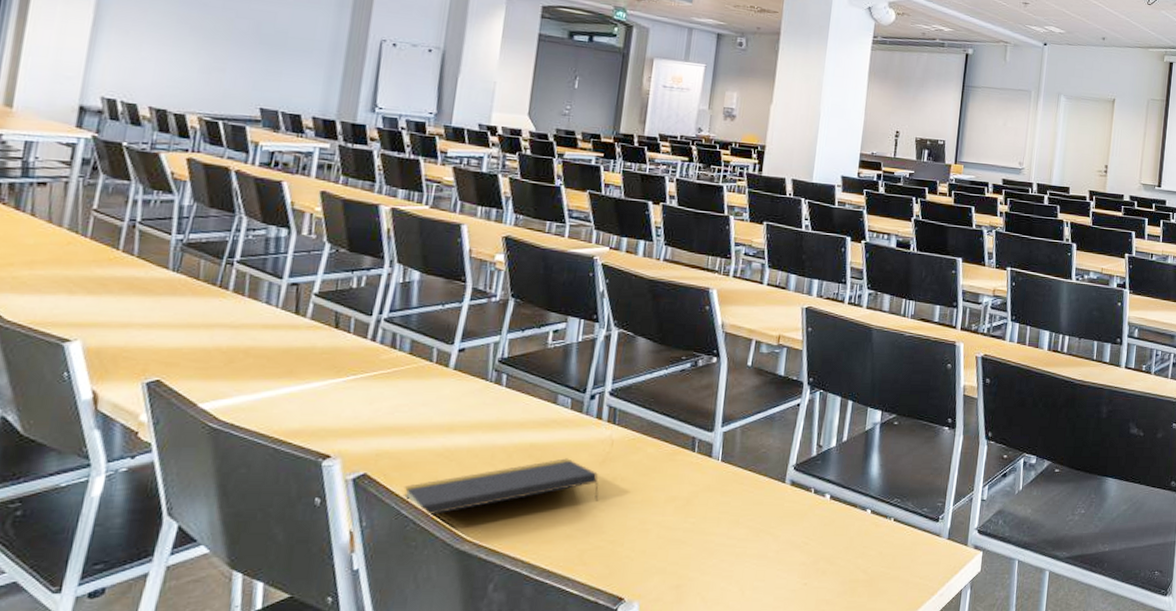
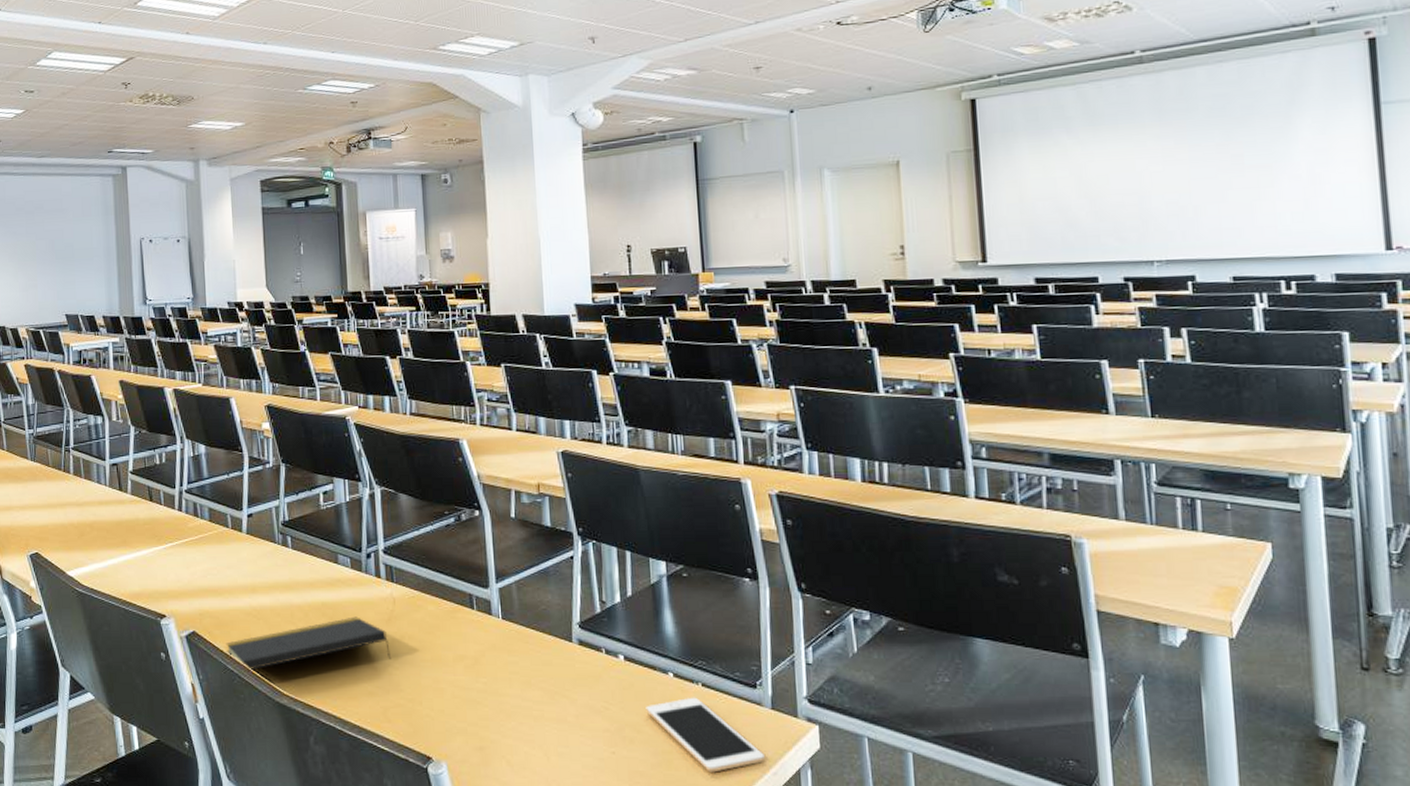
cell phone: none [841,531,935,597] -> present [646,697,765,773]

